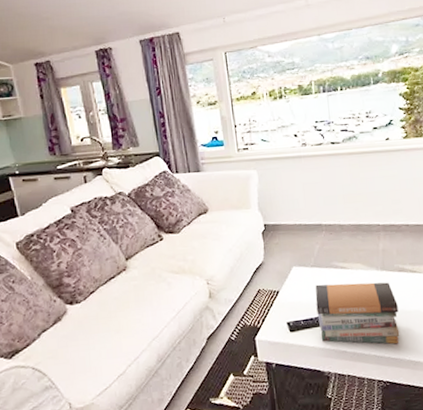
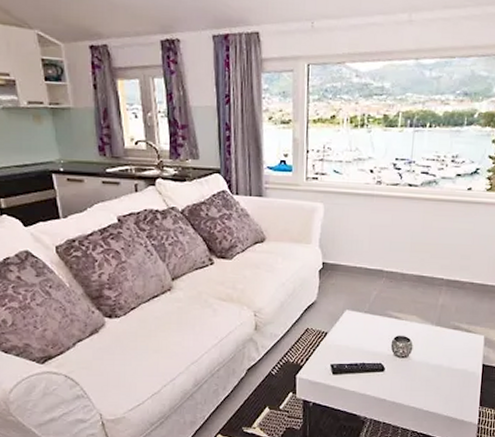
book stack: present [315,282,400,345] -> none [362,331,446,399]

